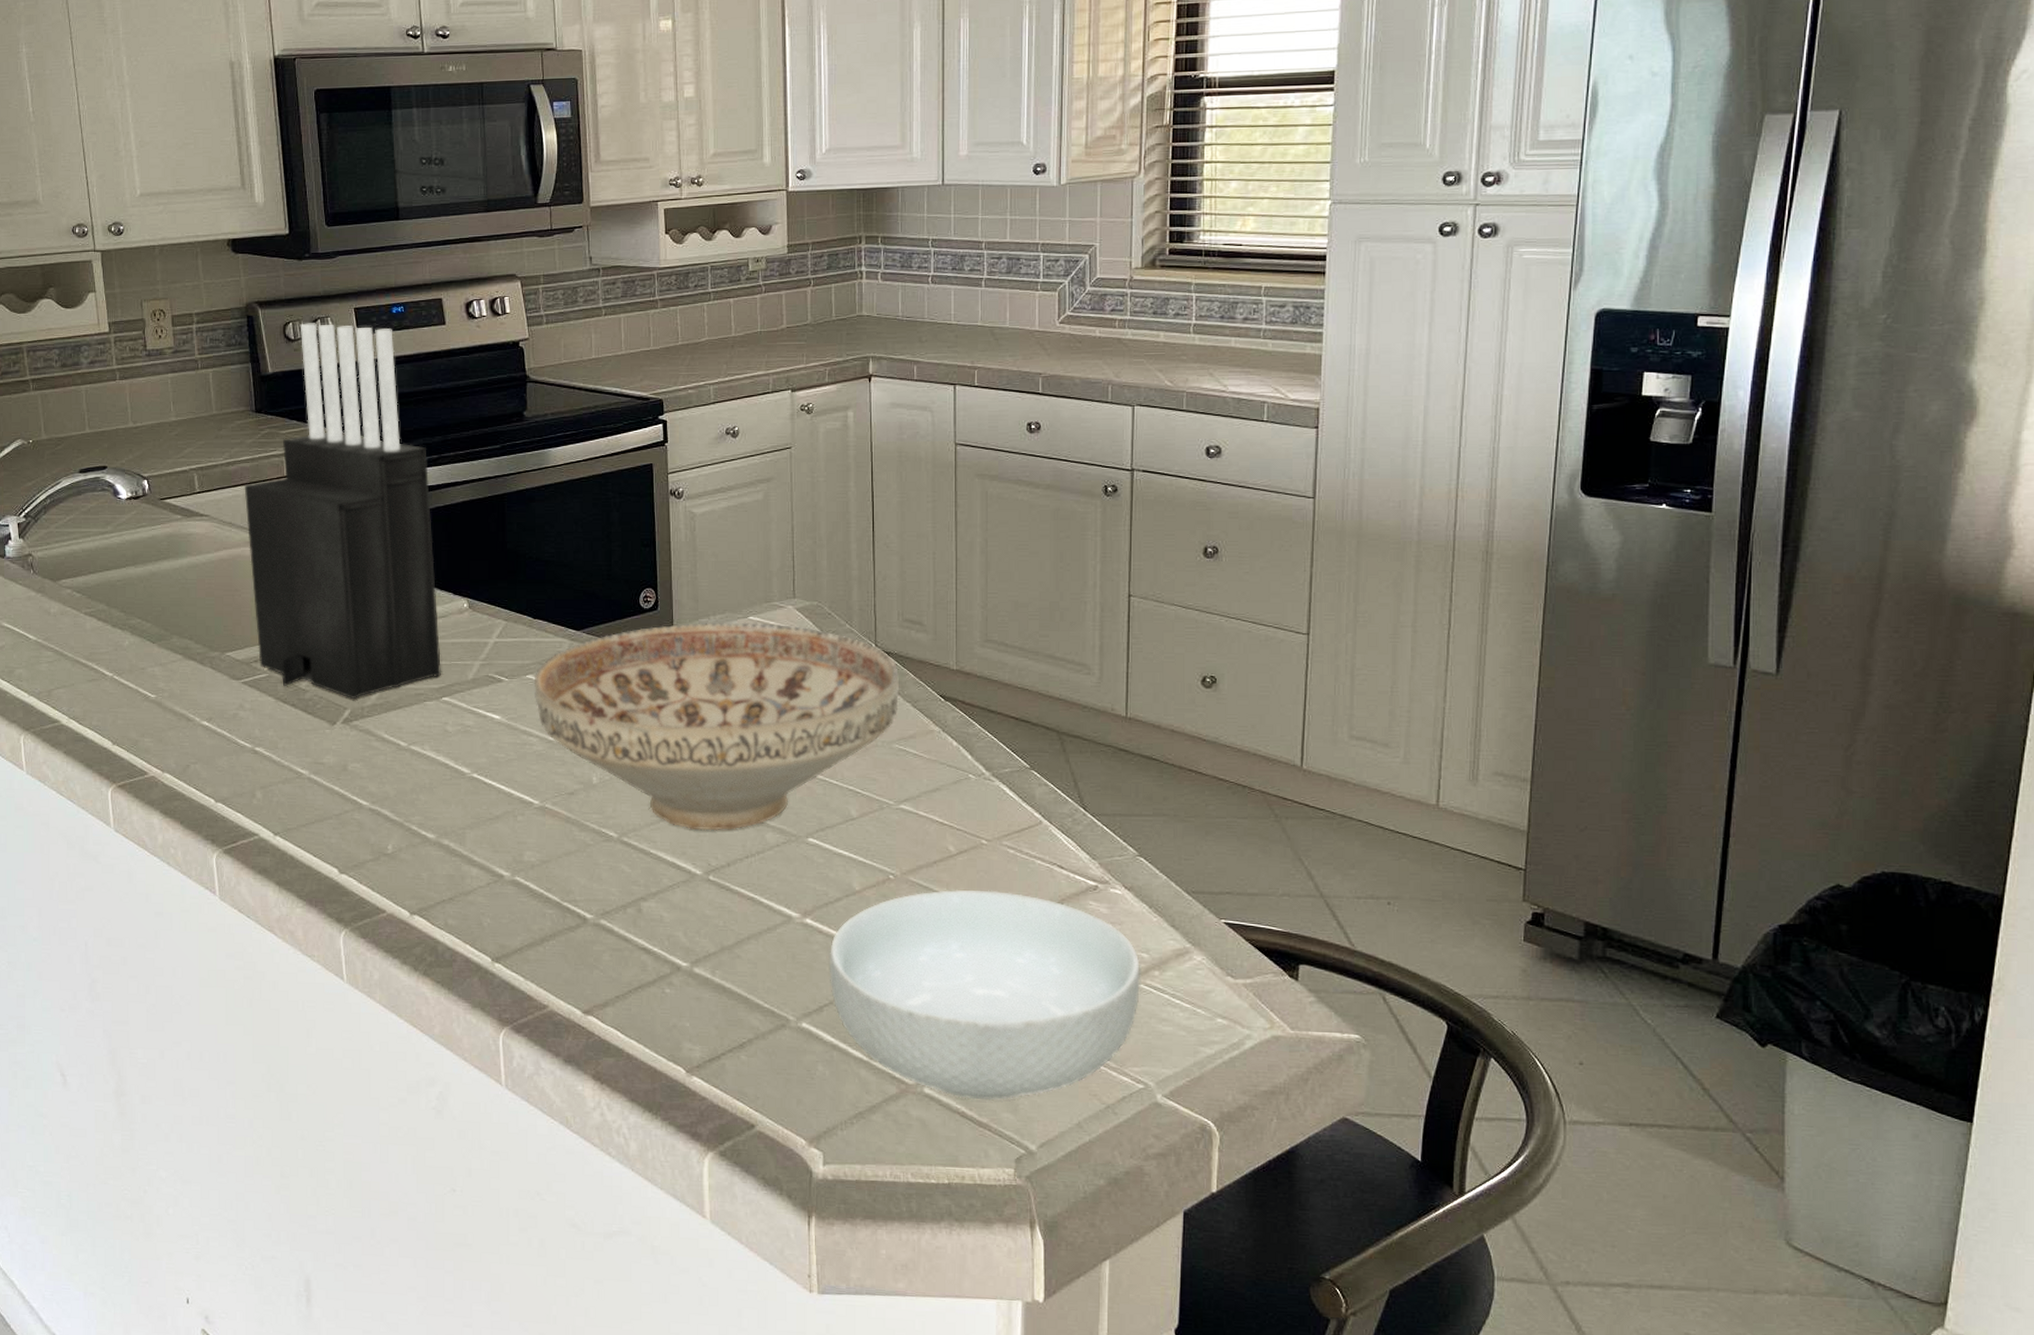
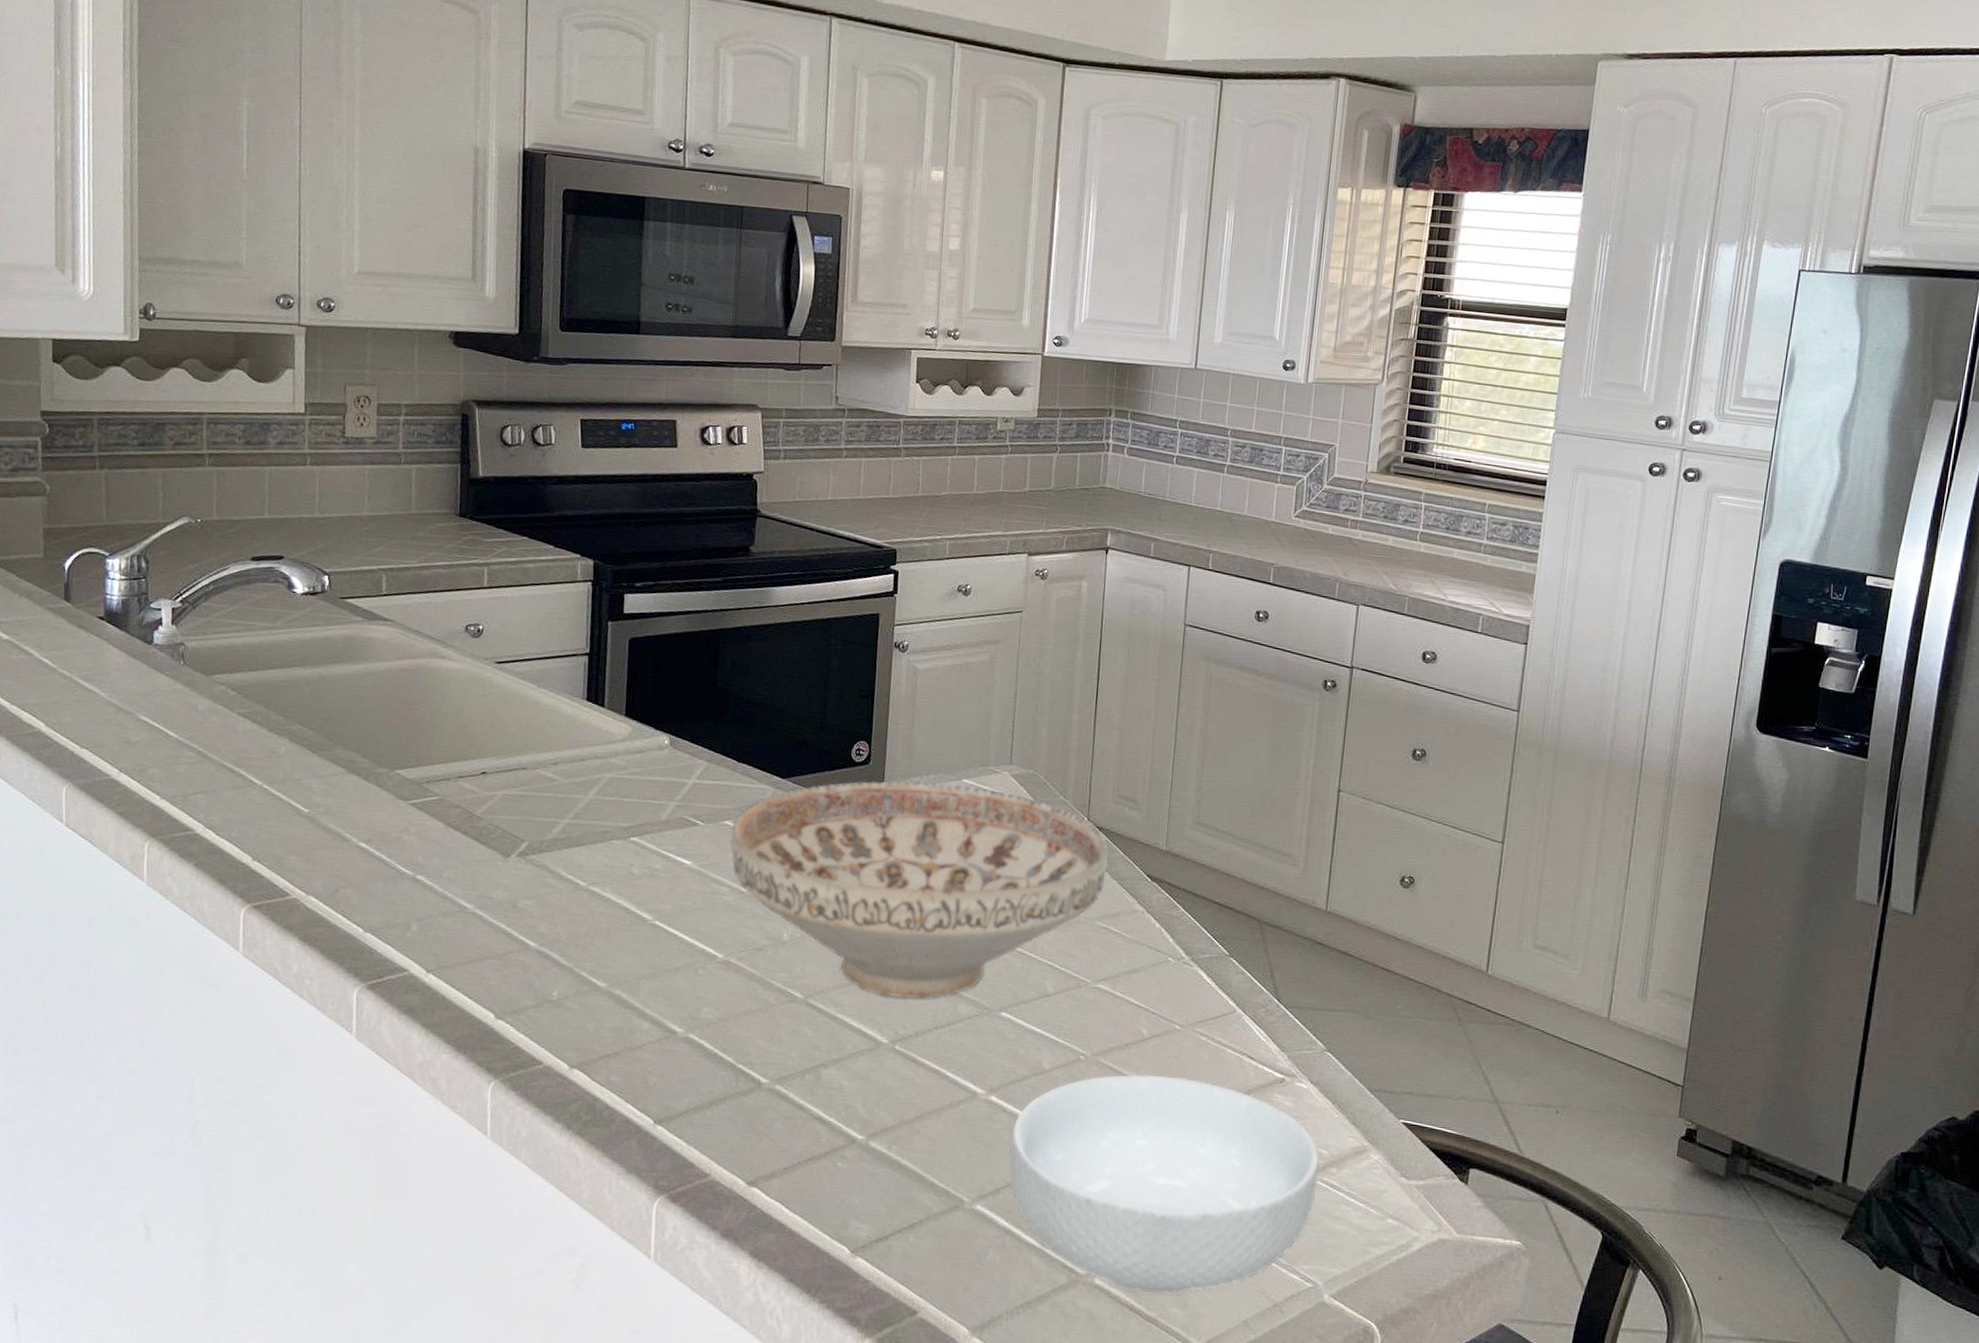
knife block: present [244,323,442,699] -> none [432,428,644,831]

